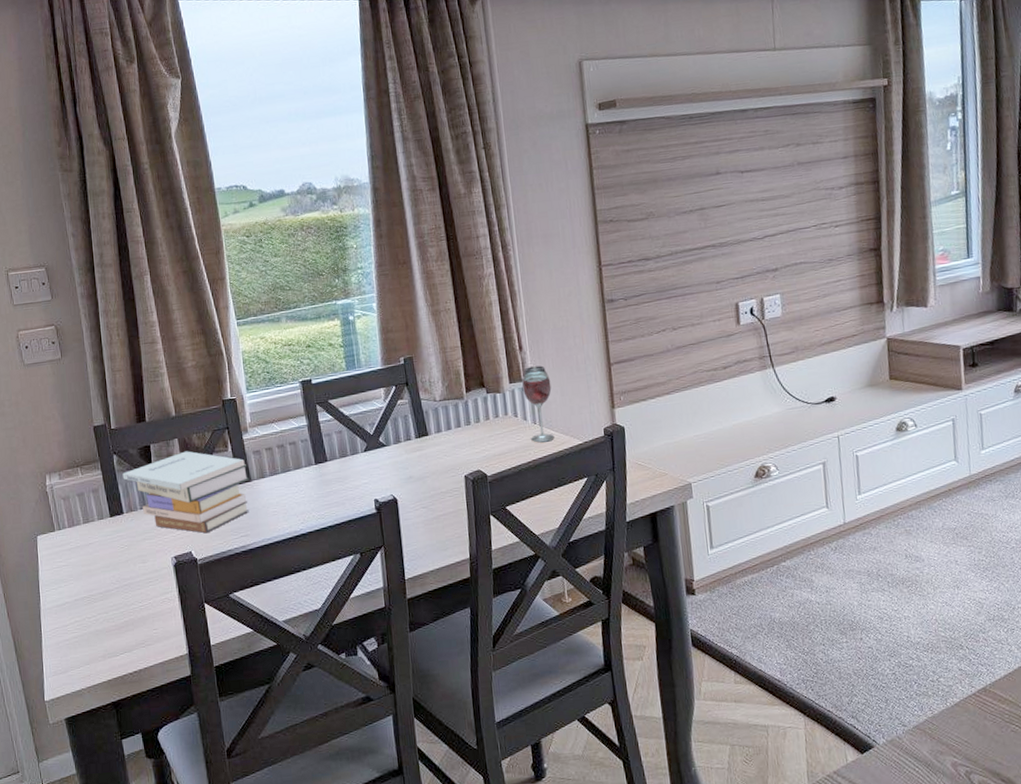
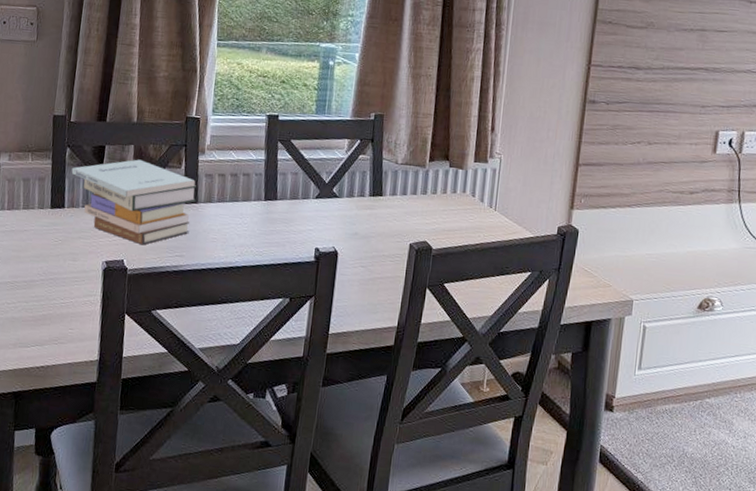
wineglass: present [522,365,555,443] -> none [483,149,516,228]

